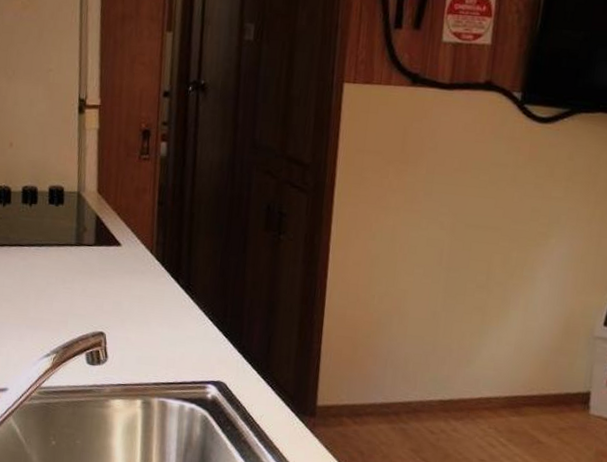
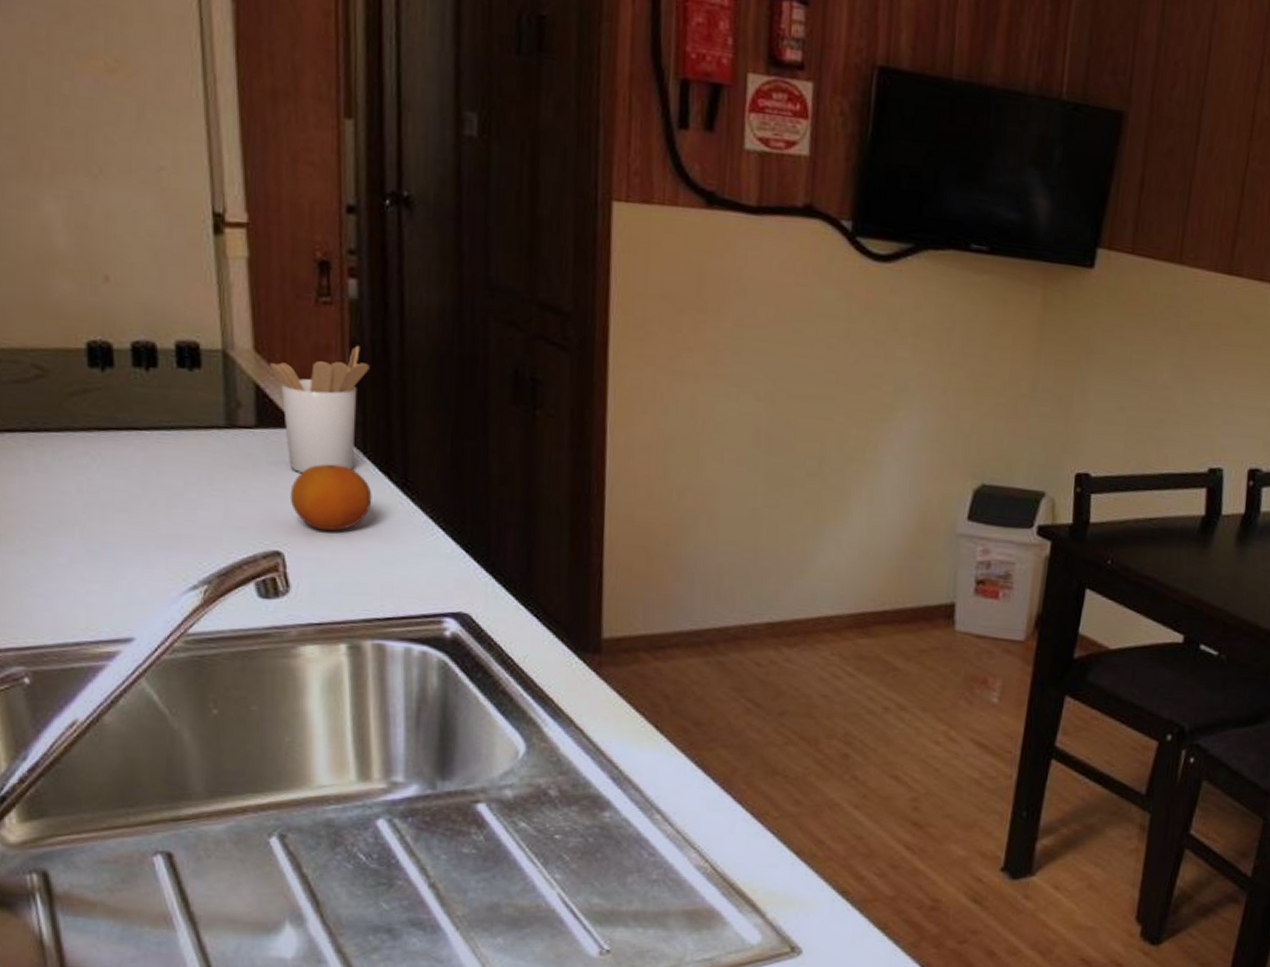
utensil holder: none [106,188,171,277] -> present [269,345,370,473]
fruit: none [112,271,166,319] -> present [290,464,372,532]

